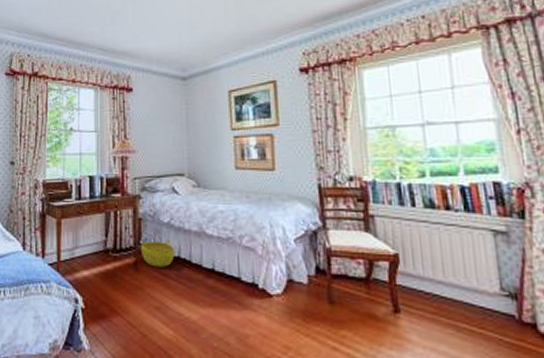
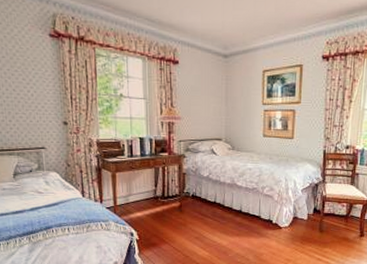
basket: present [140,241,175,267] -> none [184,190,212,209]

